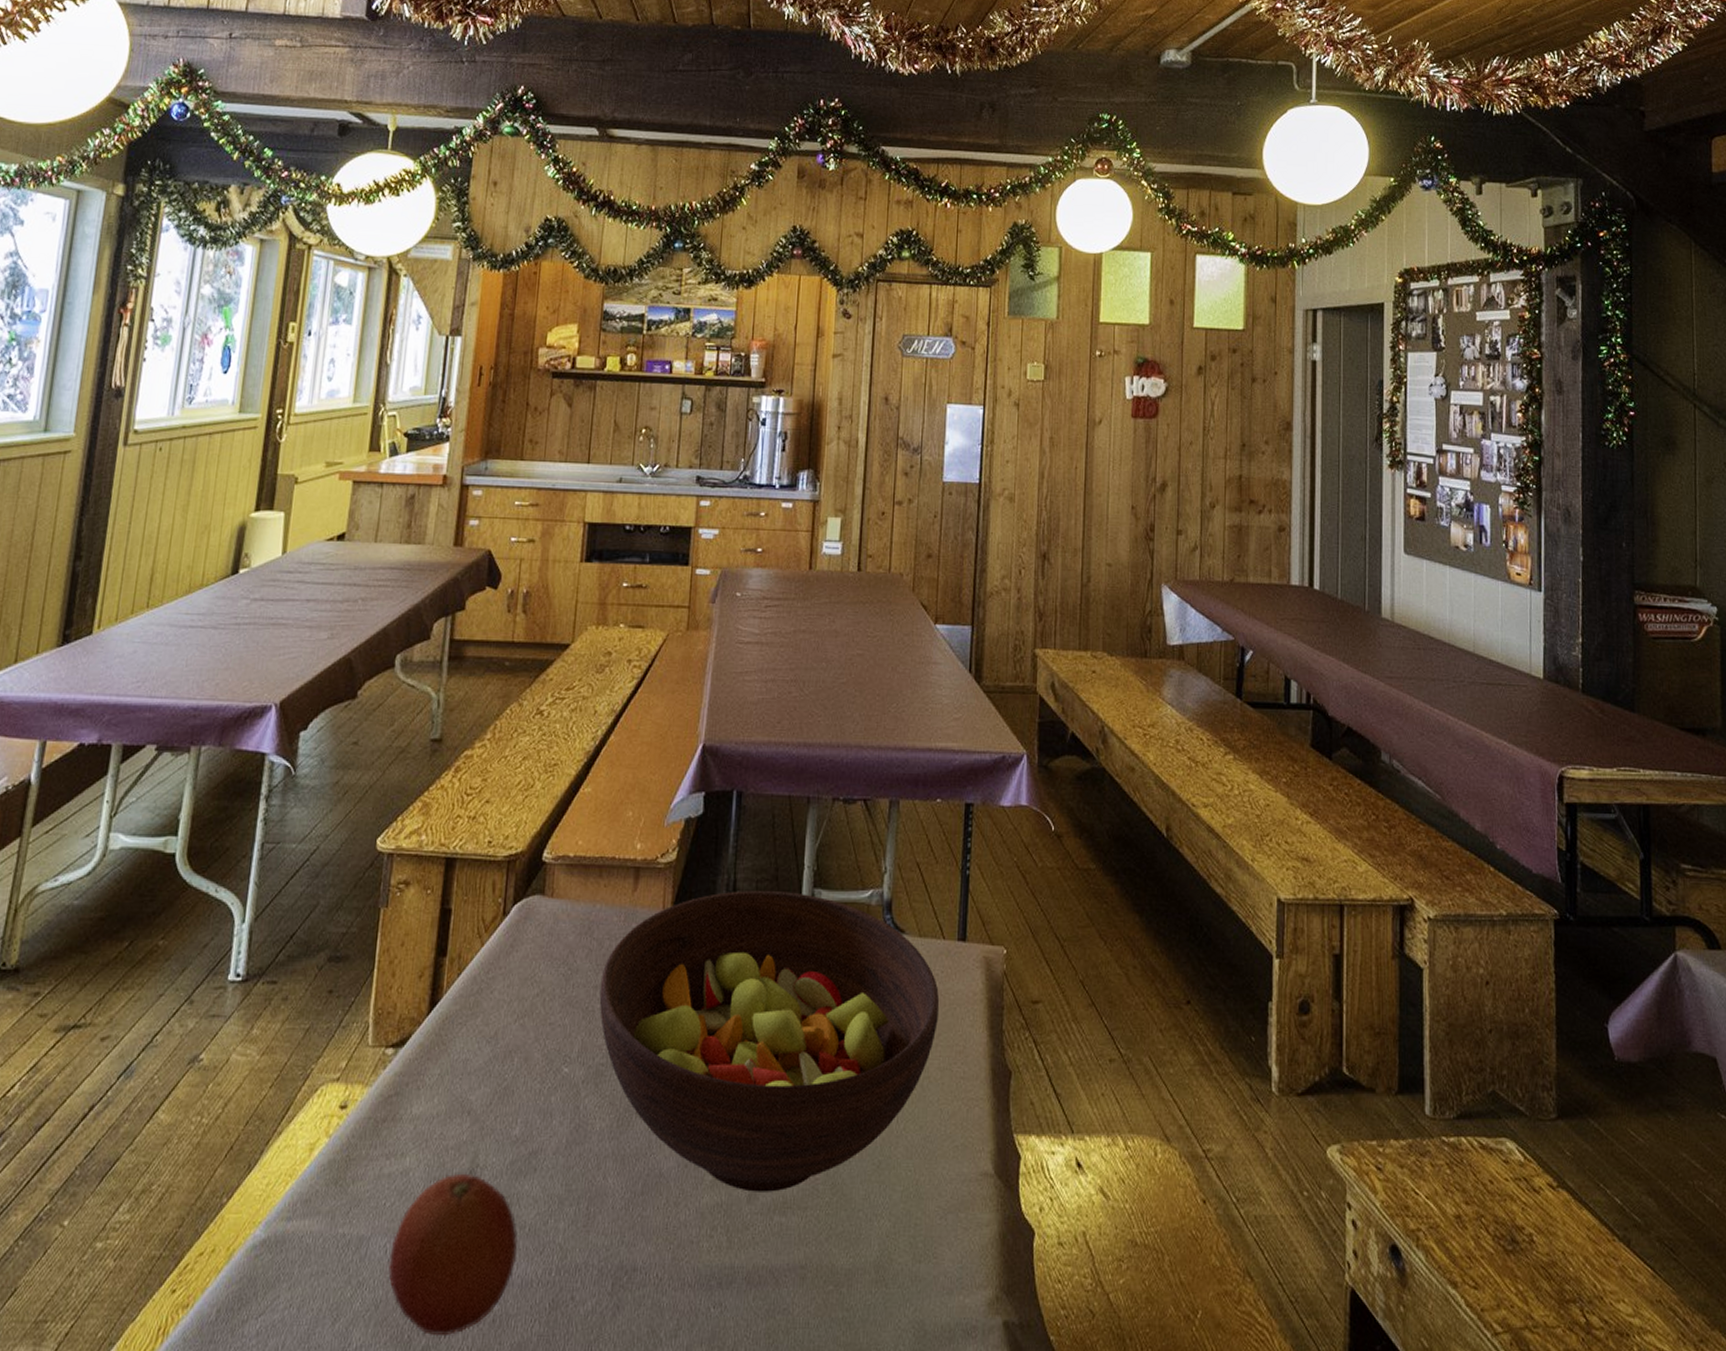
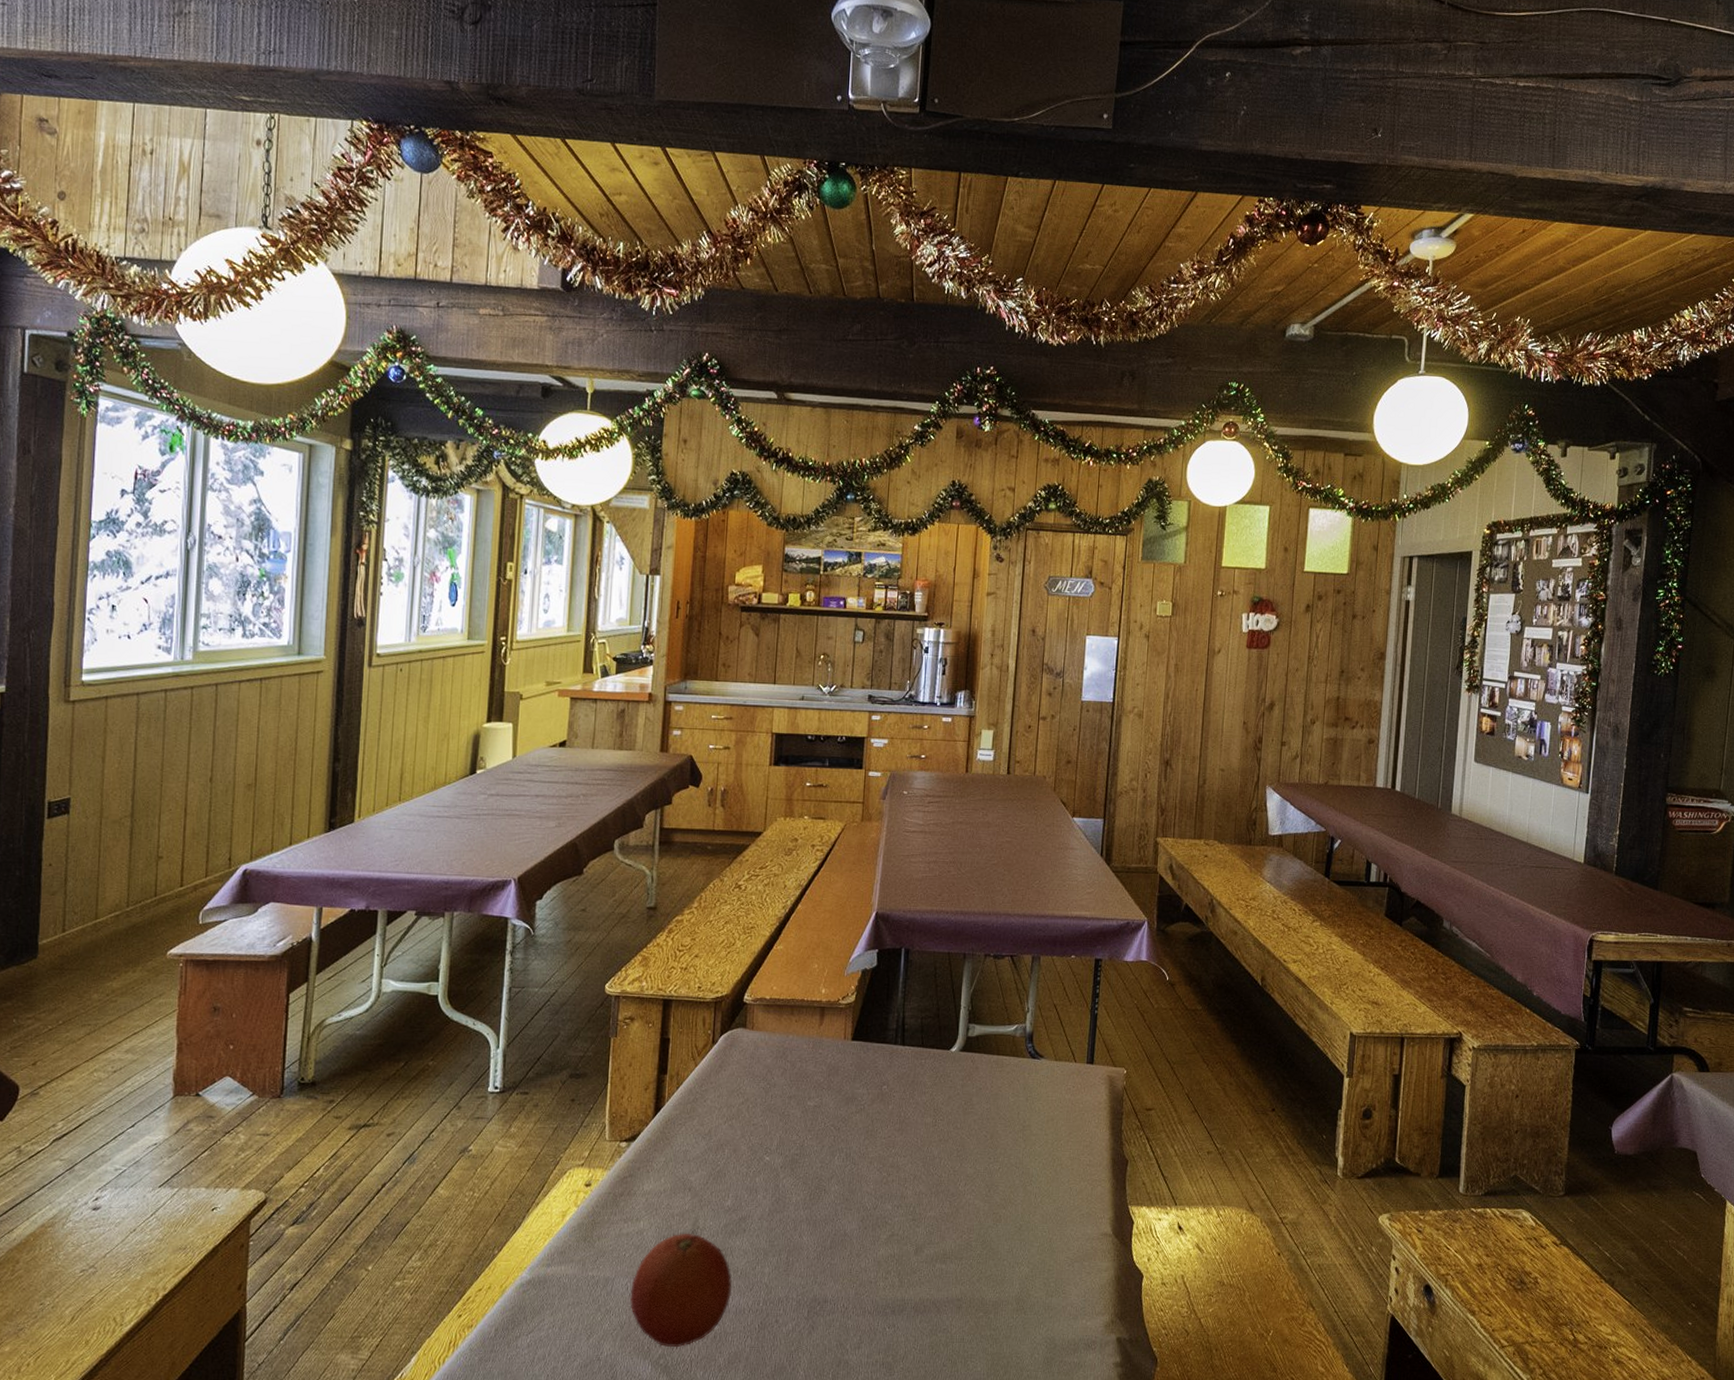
fruit bowl: present [599,890,940,1192] -> none [793,1024,1071,1247]

